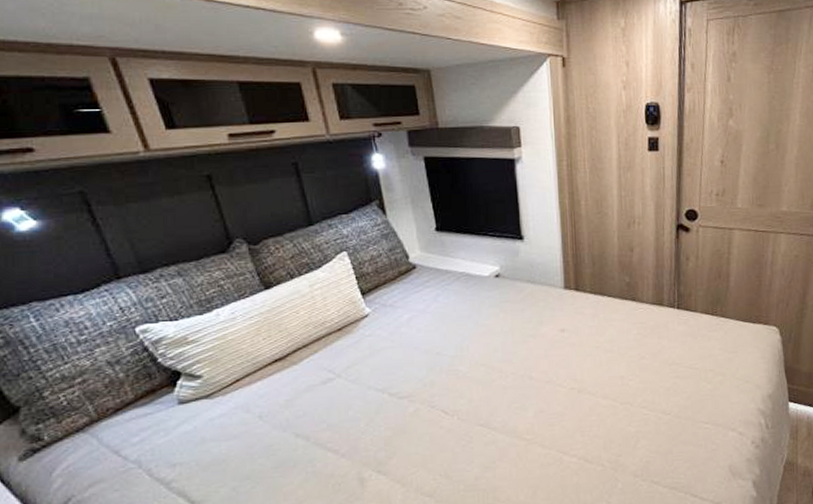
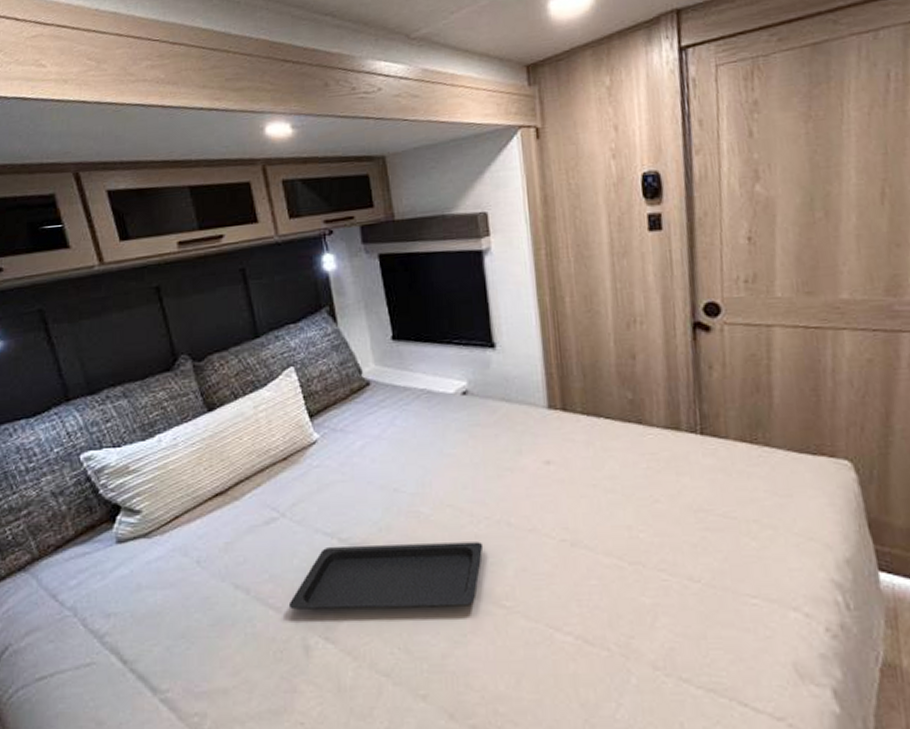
serving tray: none [345,392,510,451] -> present [288,542,484,610]

